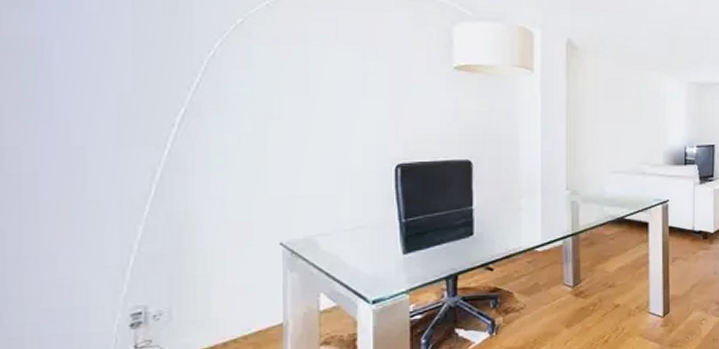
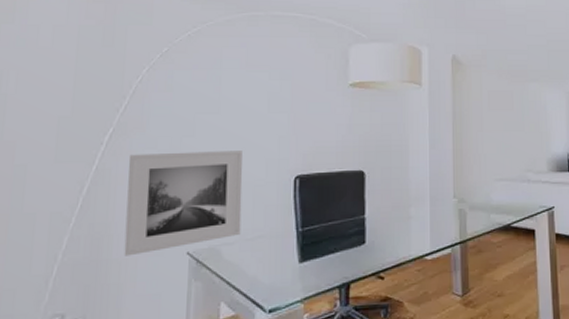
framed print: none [206,136,339,247] -> present [124,151,243,256]

